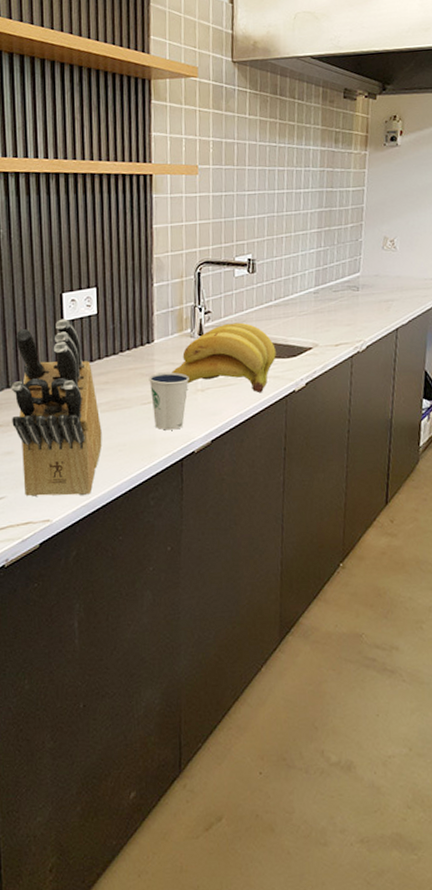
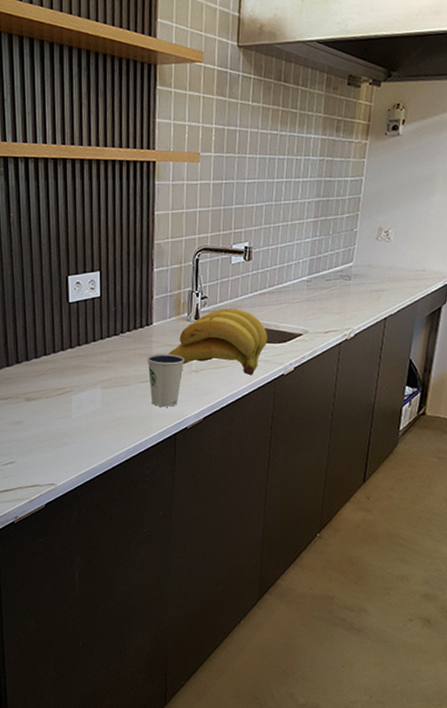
knife block: present [11,318,102,497] -> none [20,300,103,464]

